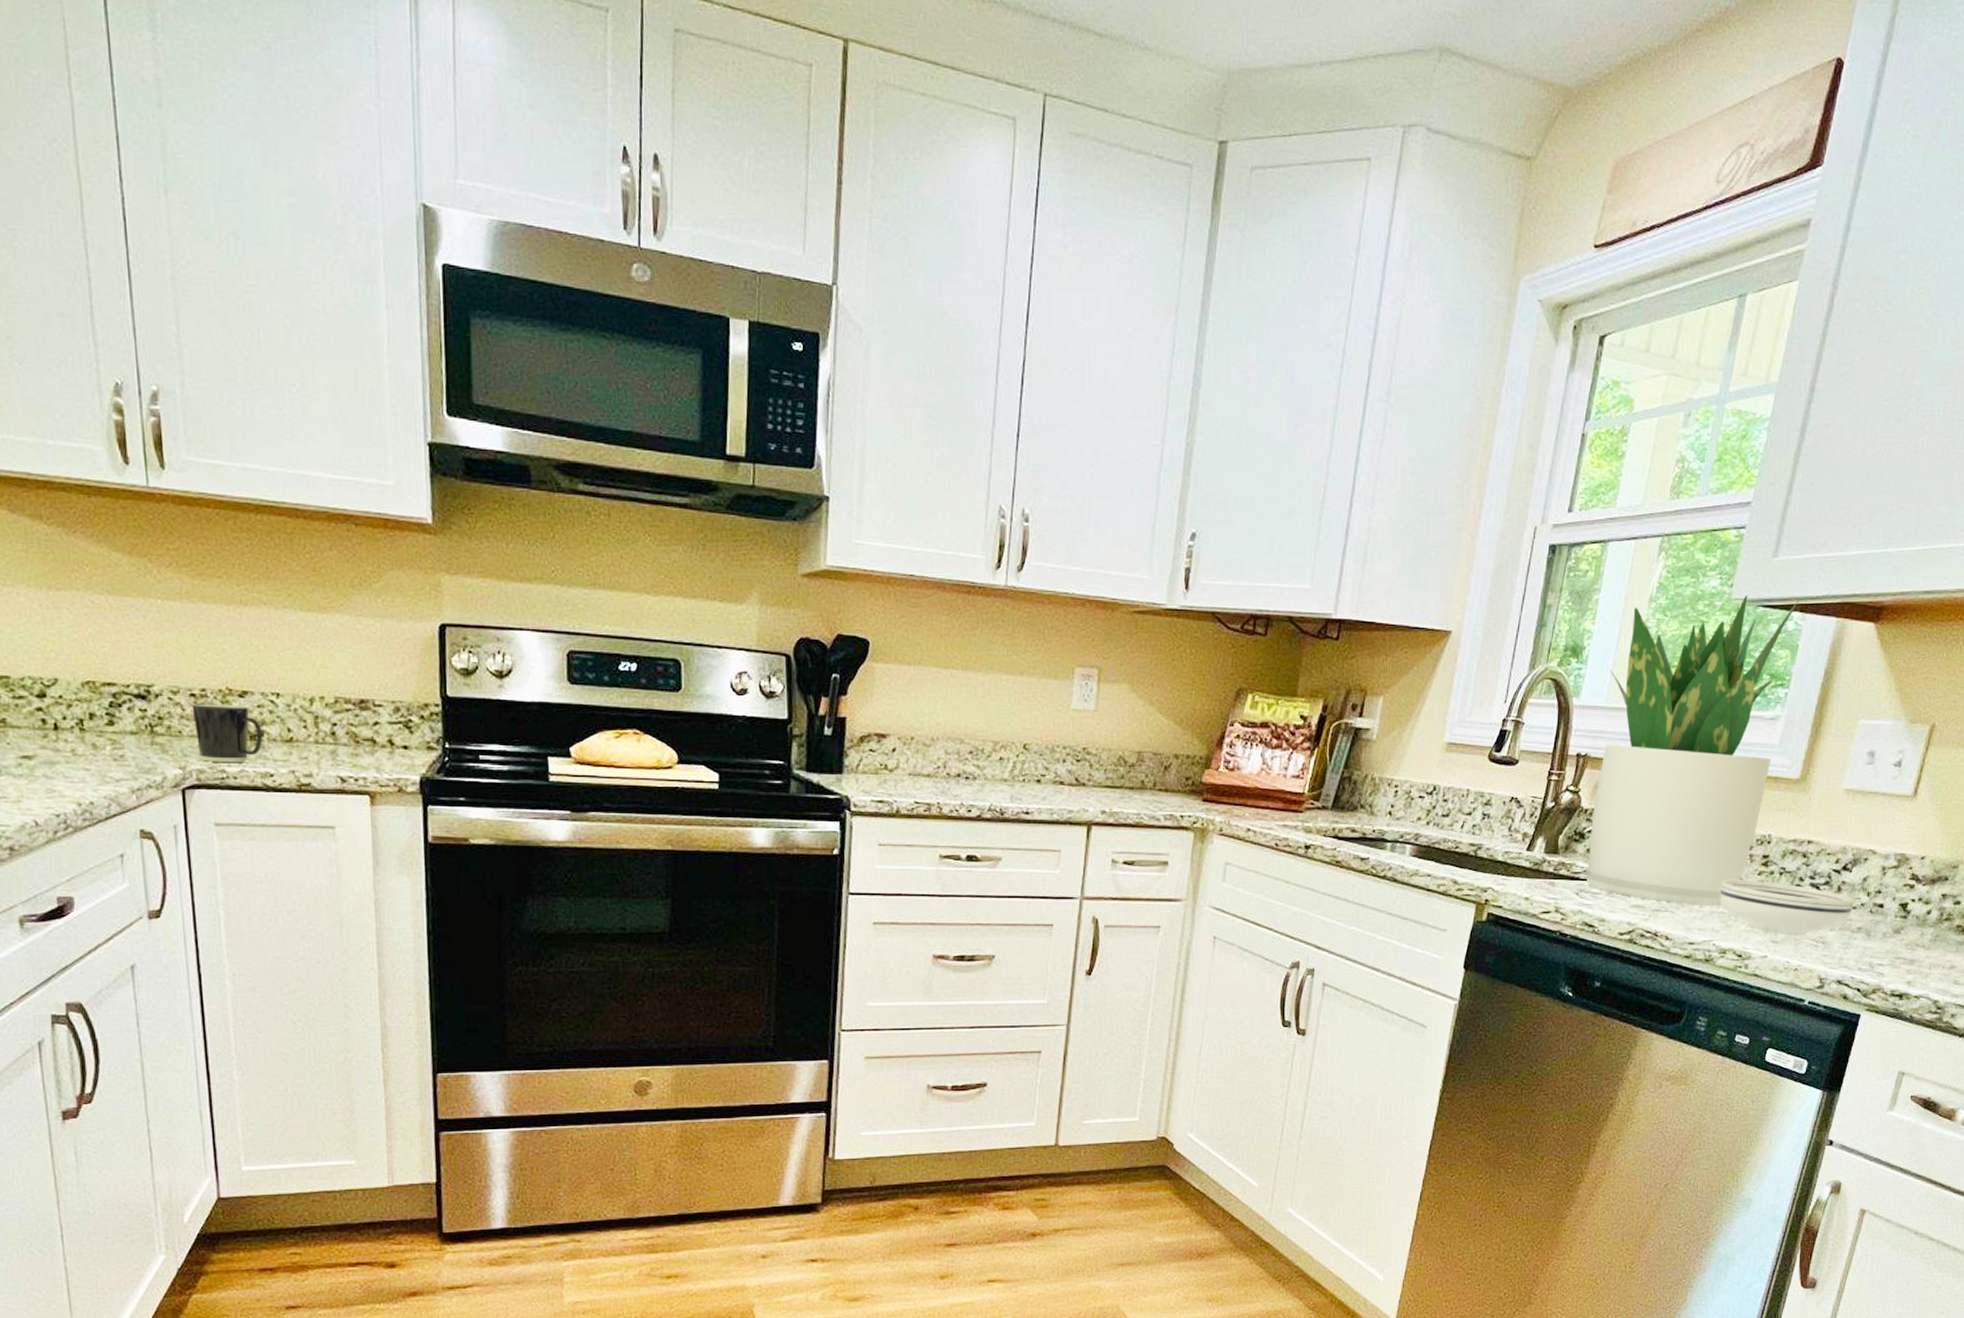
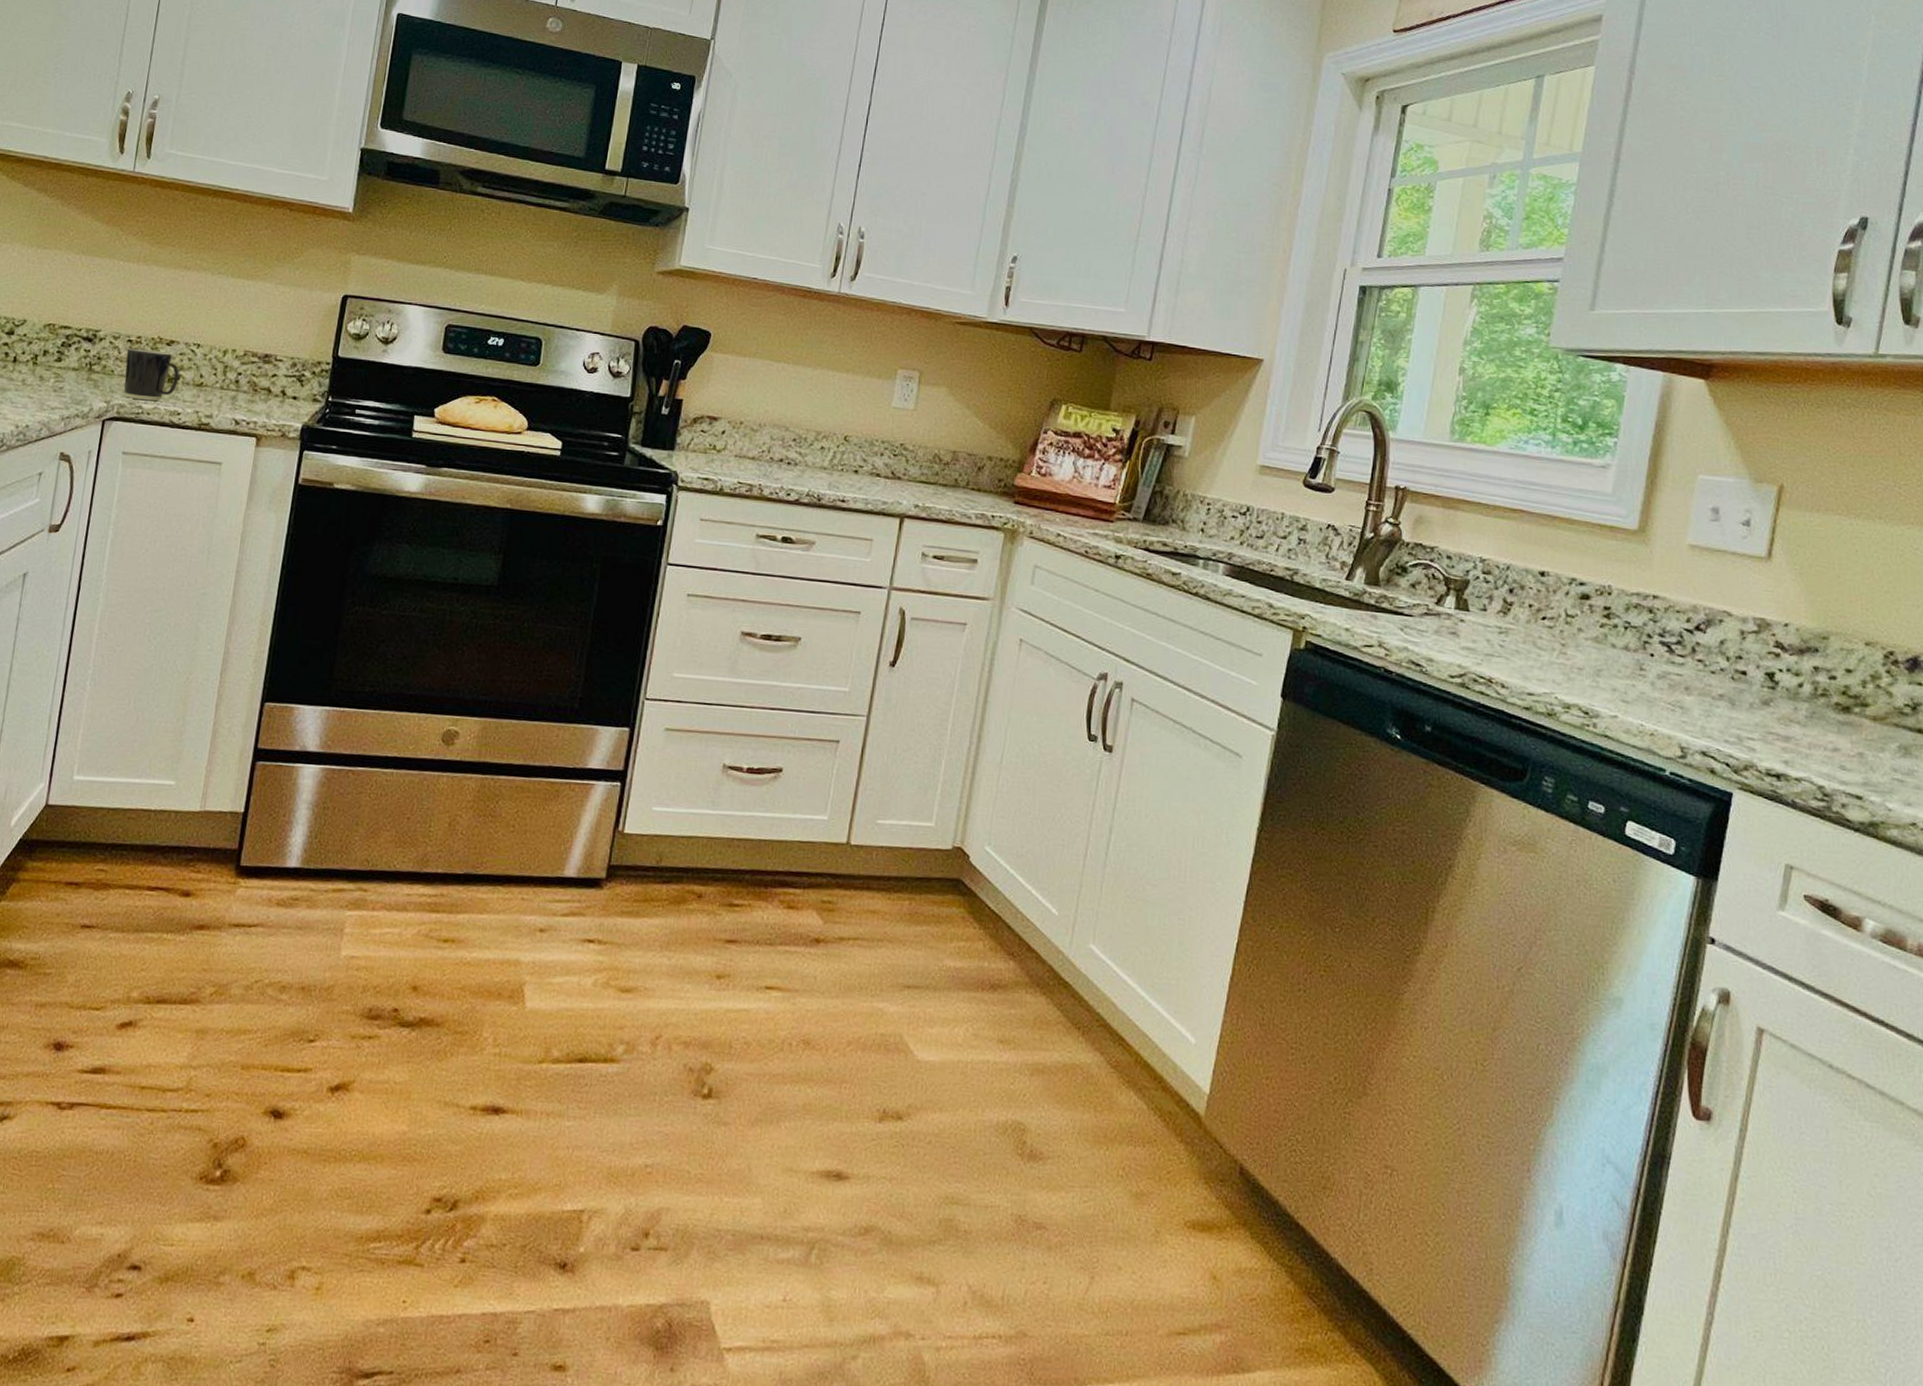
planter: present [1586,595,1801,906] -> none [1411,344,1623,657]
bowl: present [1720,880,1856,936] -> none [1559,629,1714,698]

